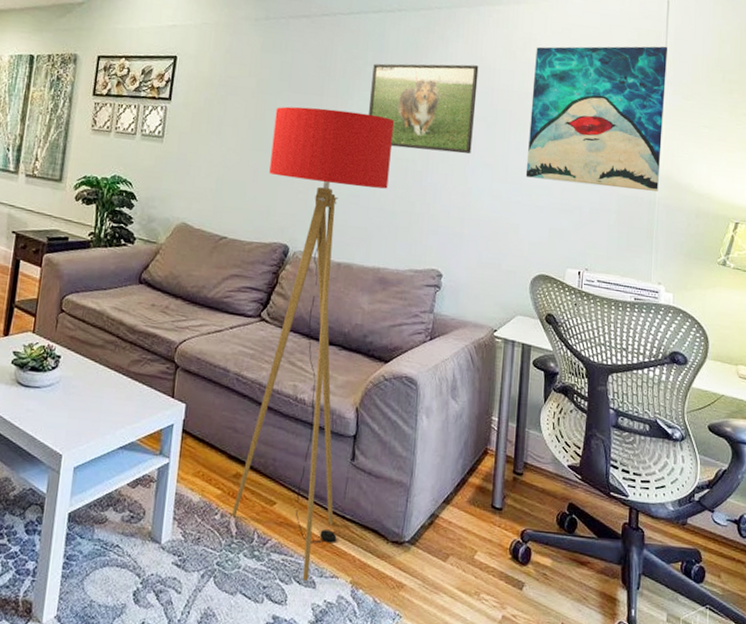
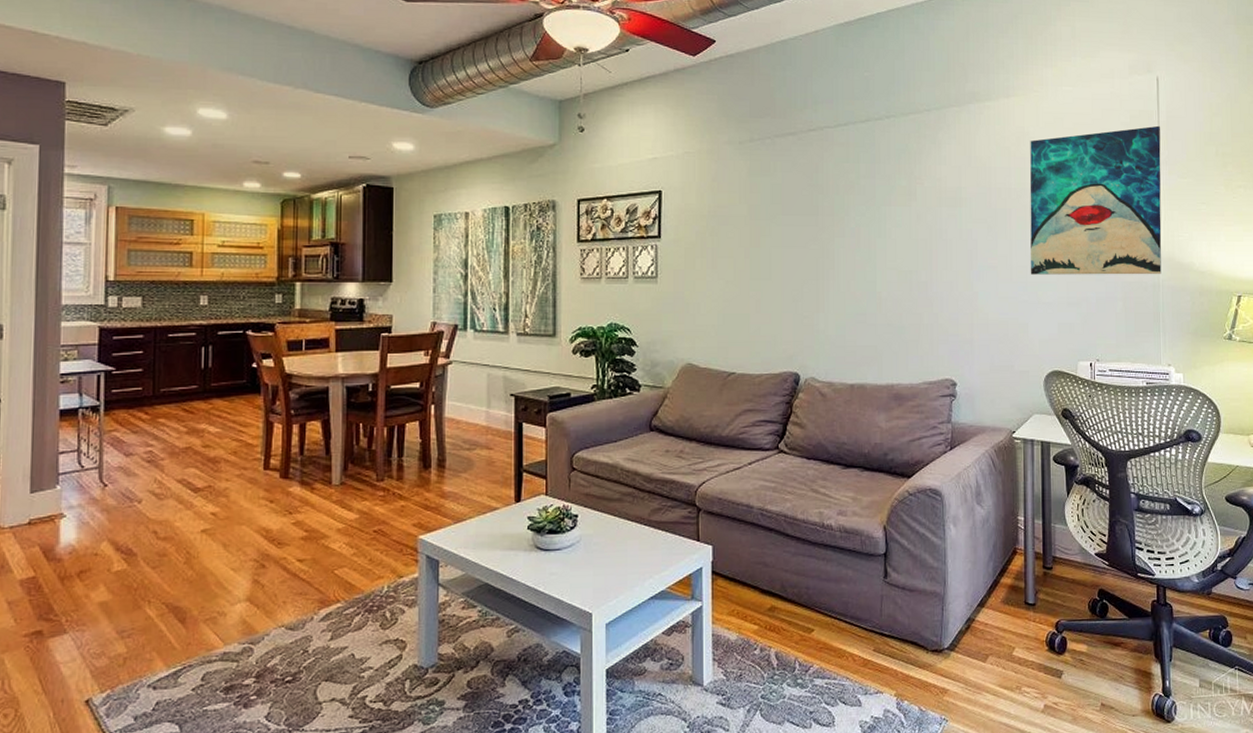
floor lamp: present [232,106,395,581] -> none [771,228,894,700]
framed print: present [369,63,479,154] -> none [867,166,975,260]

